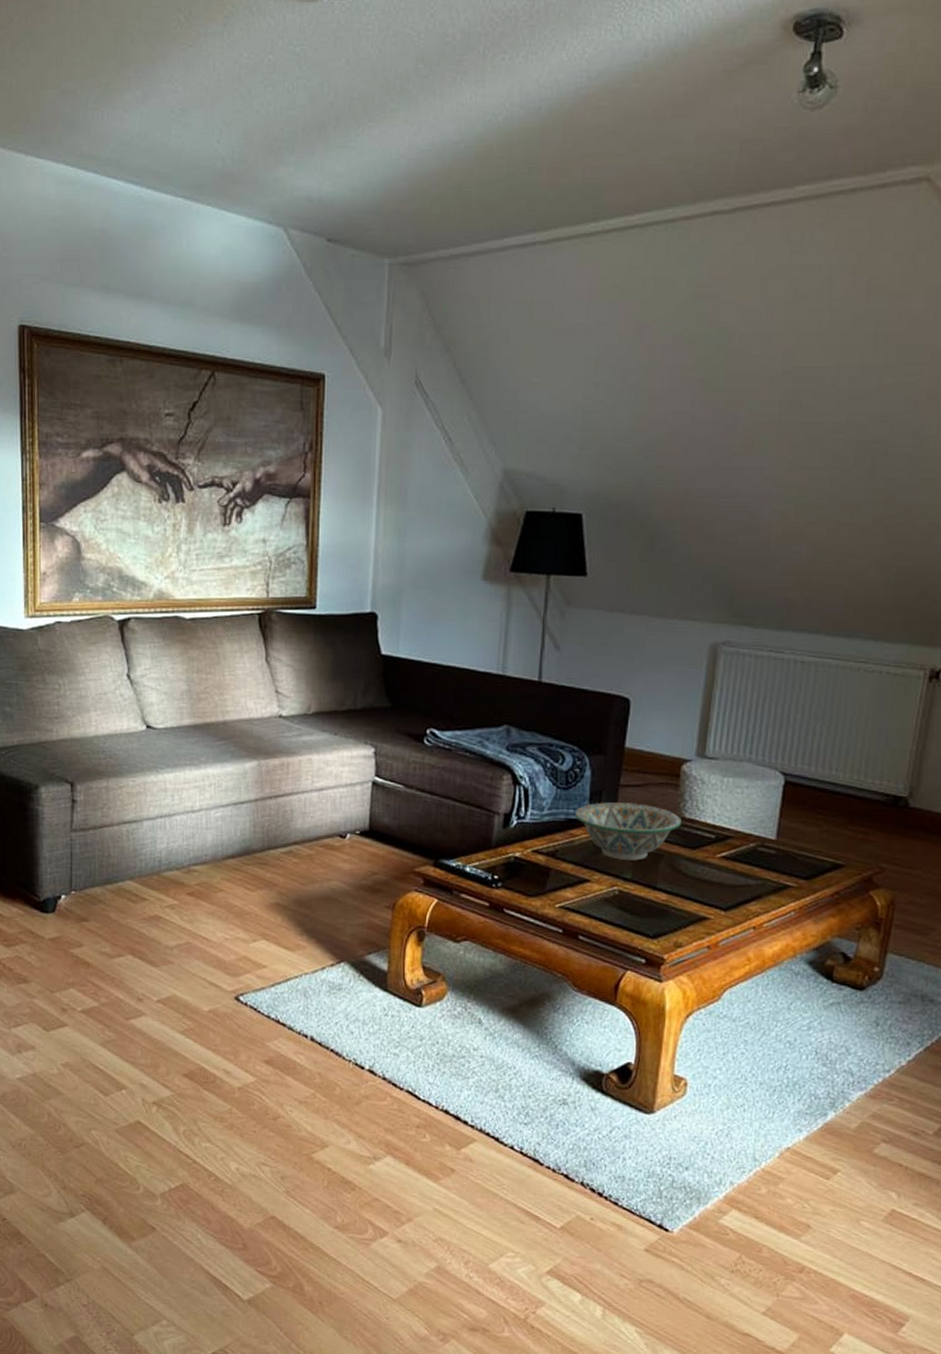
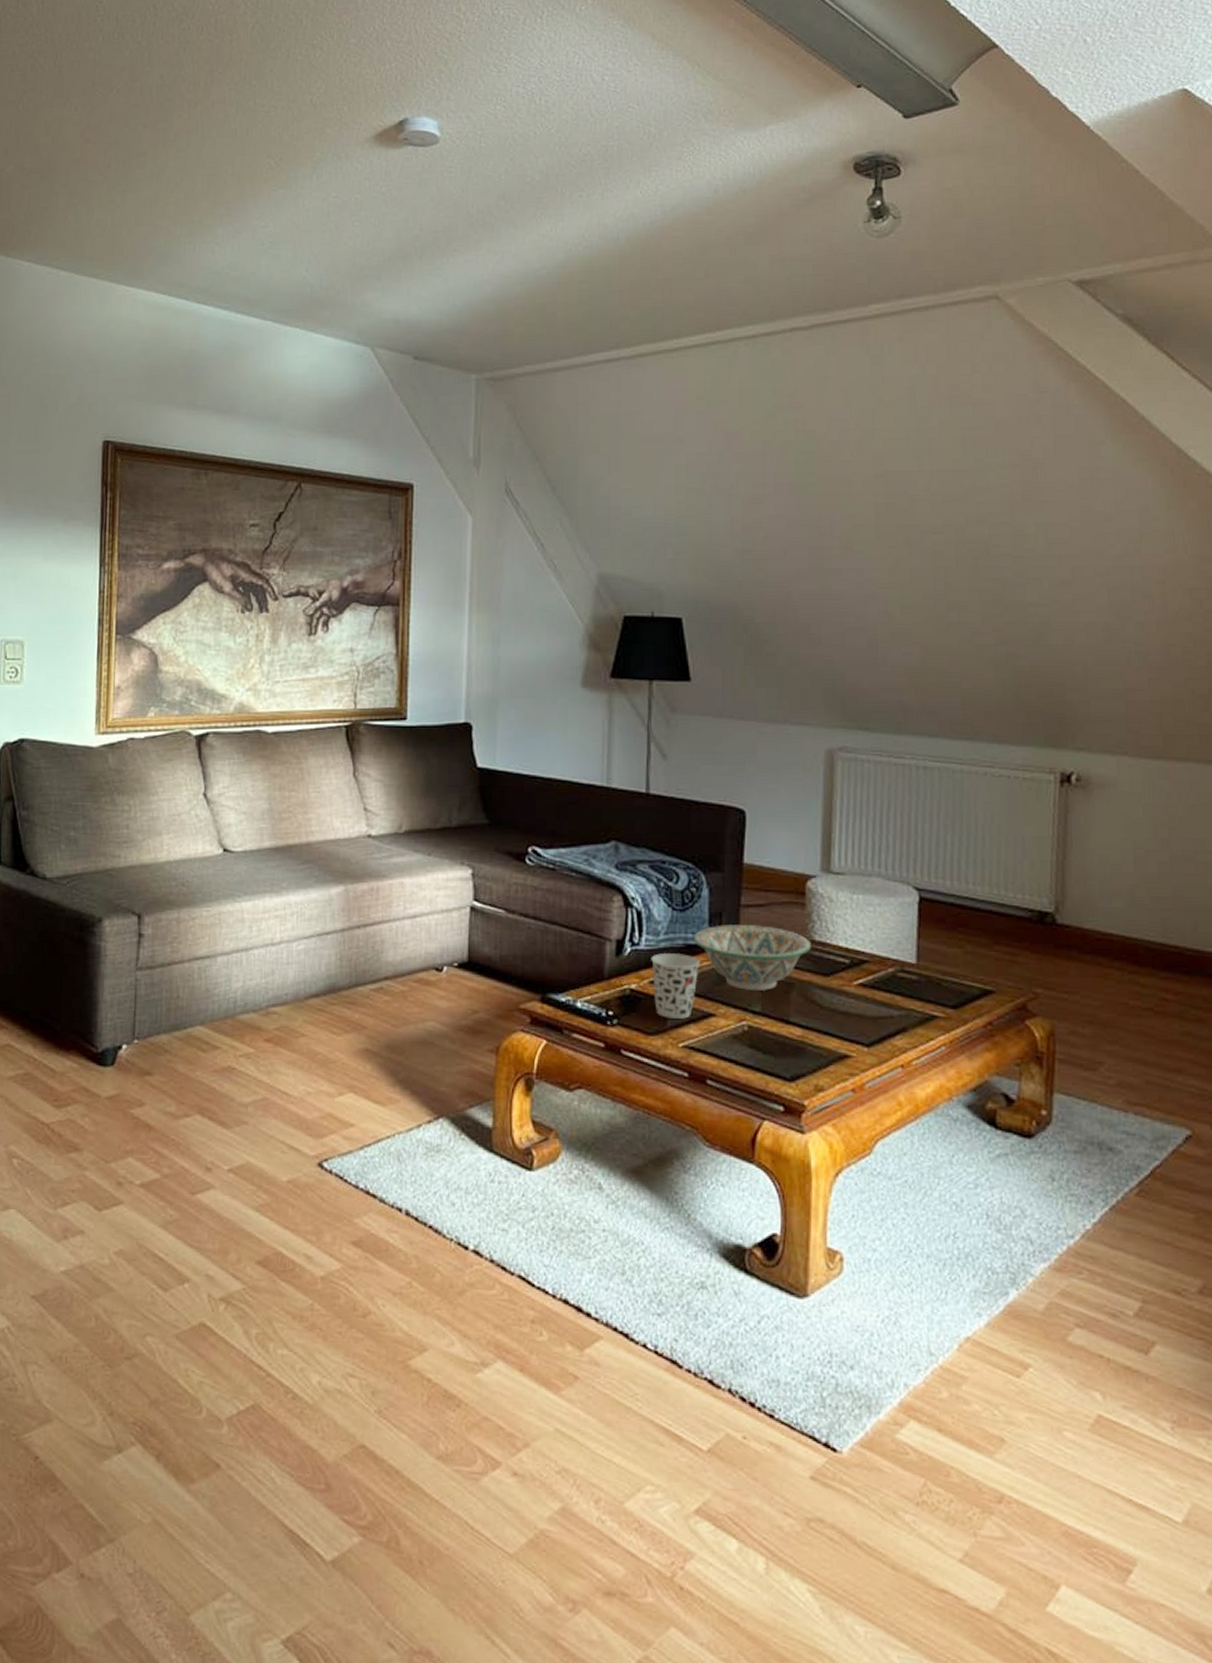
cup: none [535,826,580,883] -> present [651,953,701,1019]

